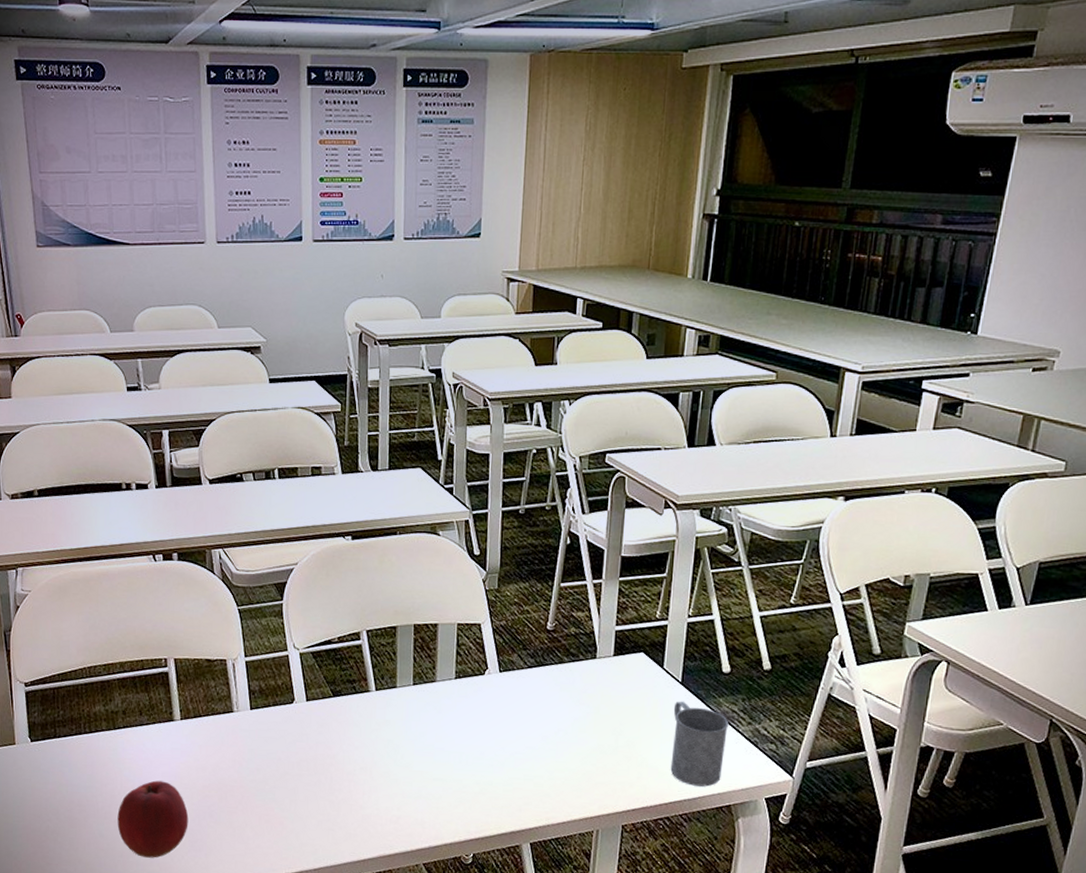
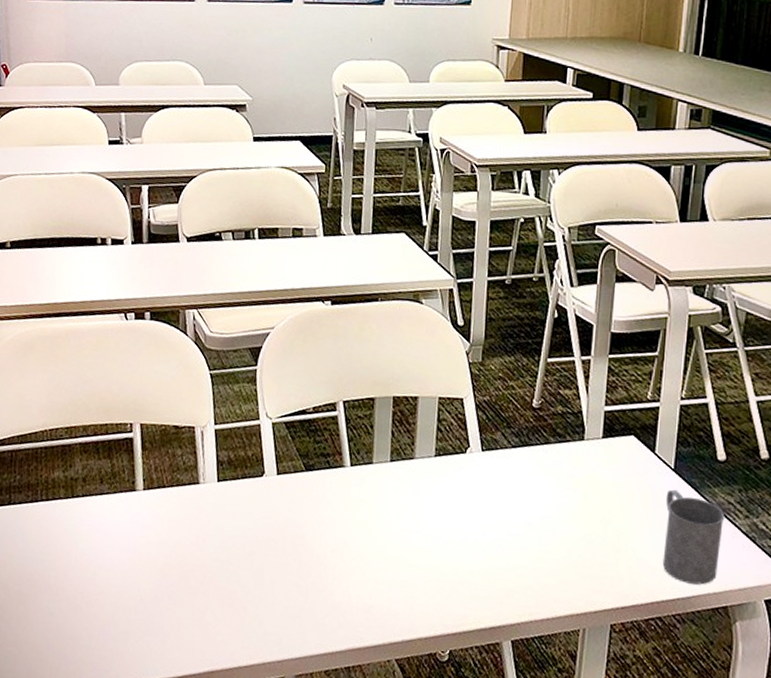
apple: present [117,780,189,858] -> none [69,555,146,642]

